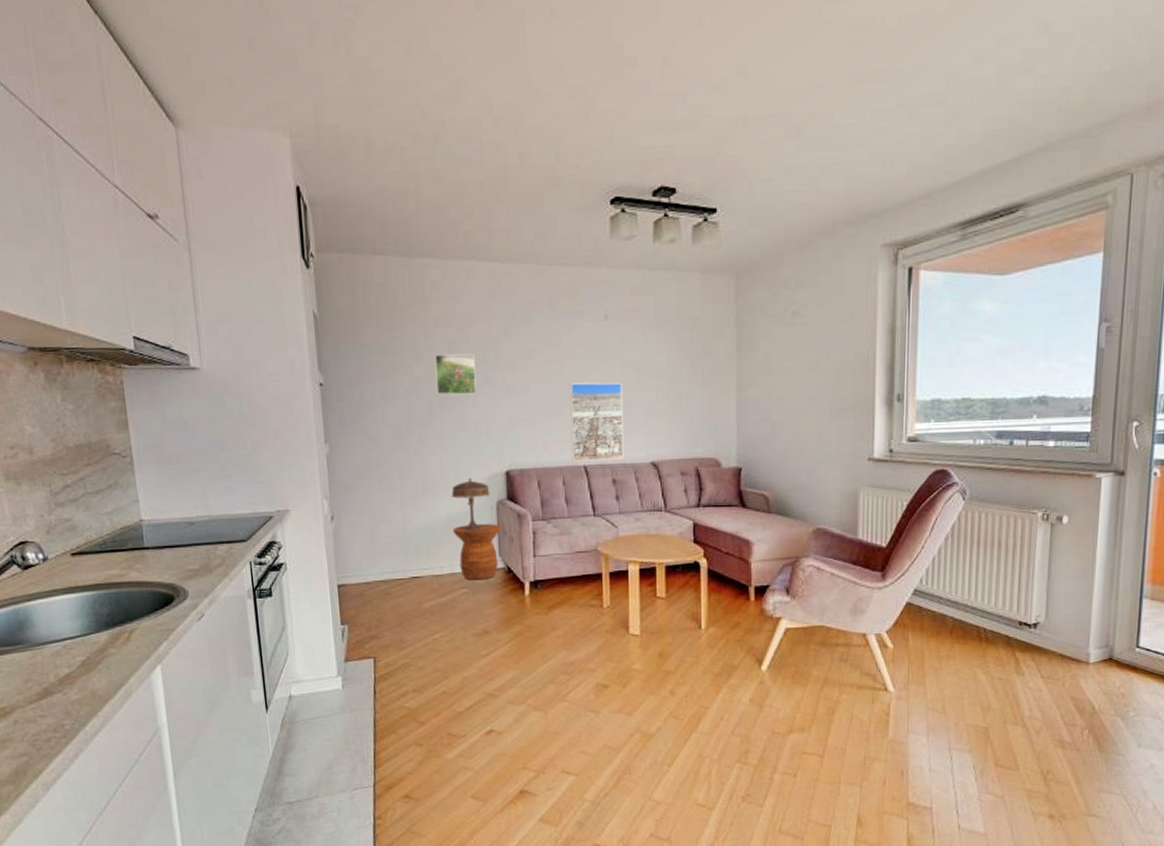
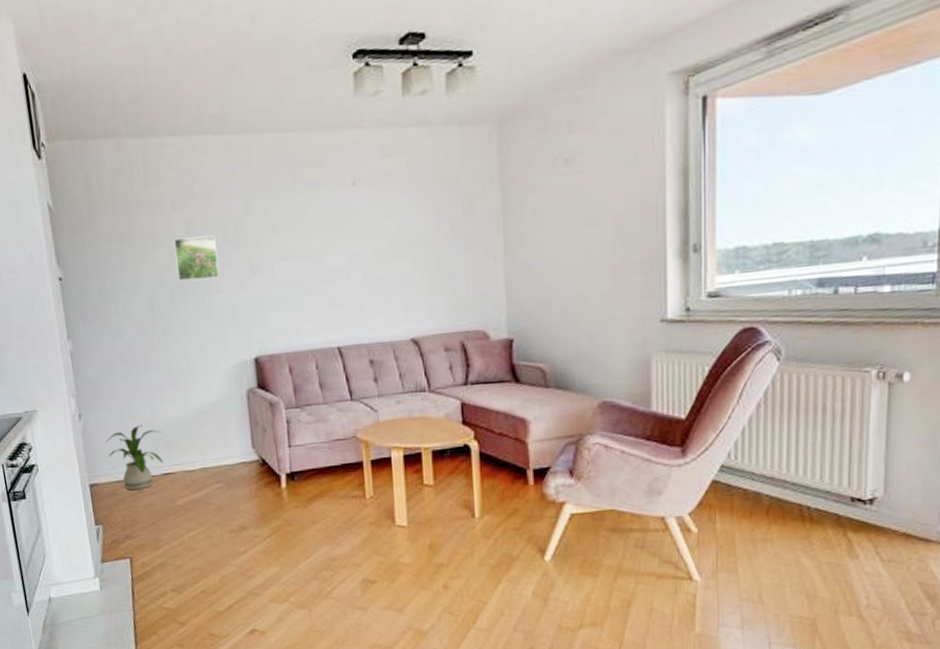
house plant: none [355,528,413,592] -> present [105,424,163,491]
table lamp: present [451,477,490,530] -> none [199,366,240,422]
side table: present [452,524,502,580] -> none [202,414,254,475]
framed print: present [569,382,624,461] -> none [317,254,381,343]

